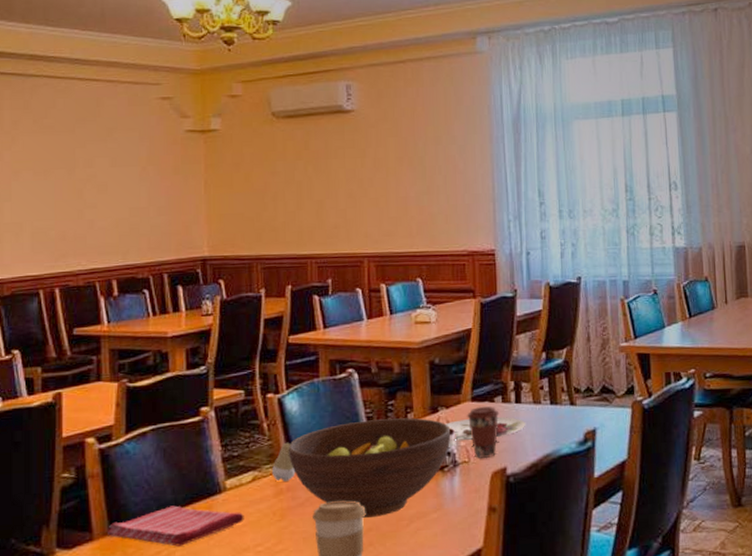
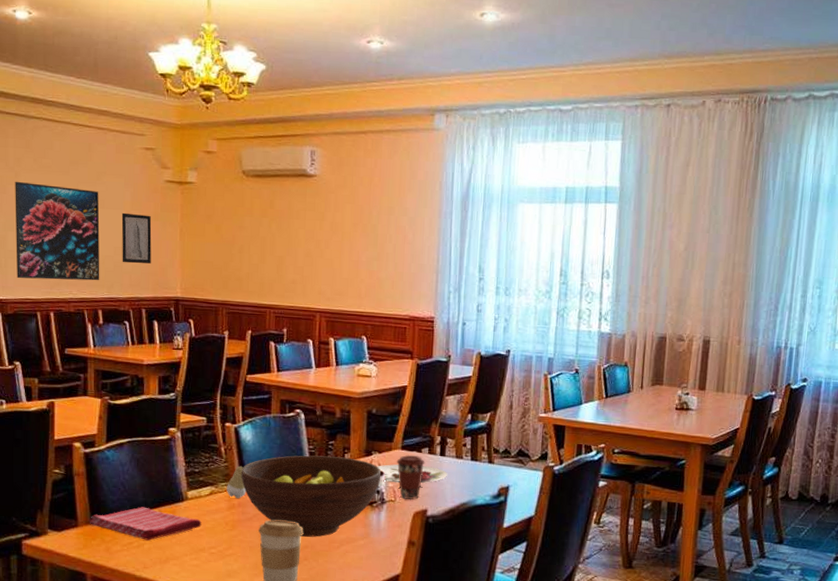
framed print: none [11,145,113,254] -> present [15,181,100,281]
wall art: none [136,169,172,225] -> present [121,212,152,264]

